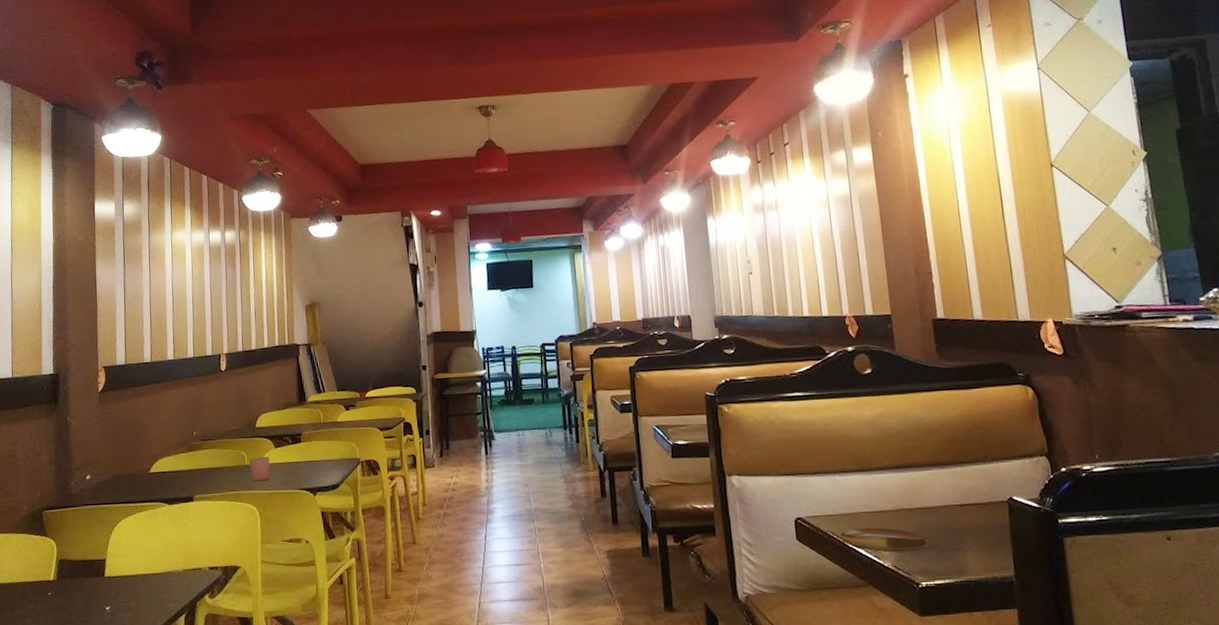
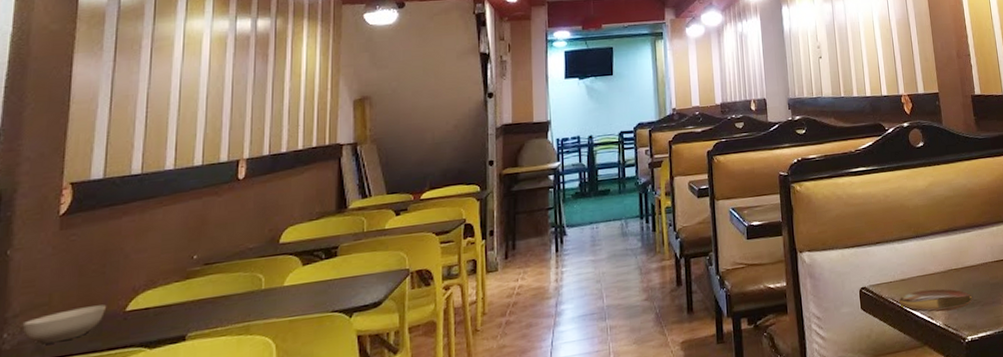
bowl: none [82,466,137,493] -> present [22,304,107,345]
cup: present [249,457,270,482] -> none [267,277,294,308]

